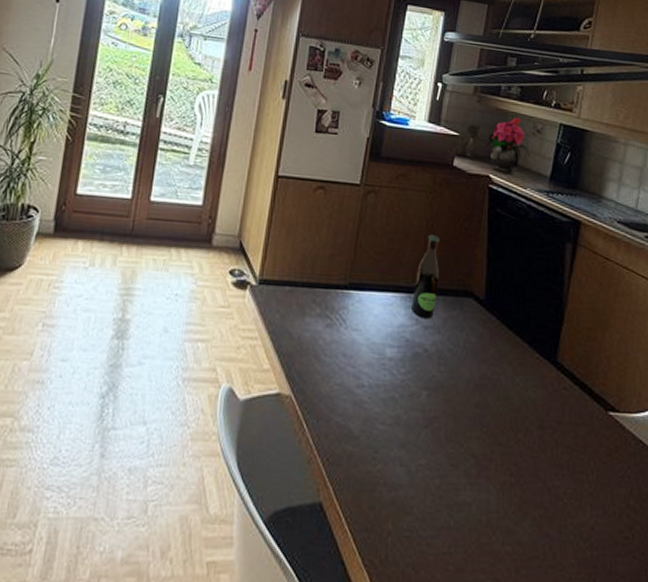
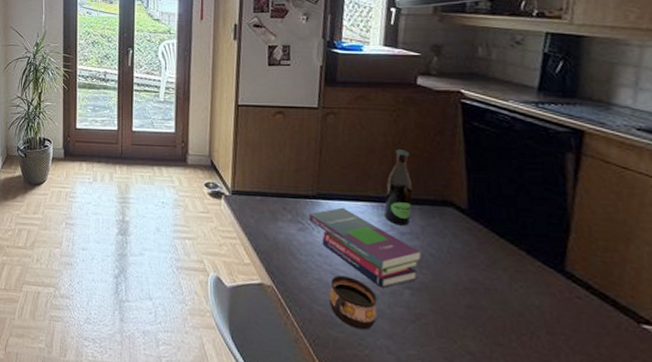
books: none [337,299,440,390] -> present [308,207,421,288]
cup: none [349,379,395,441] -> present [329,275,377,330]
potted flower: present [485,117,531,175] -> none [453,32,511,89]

